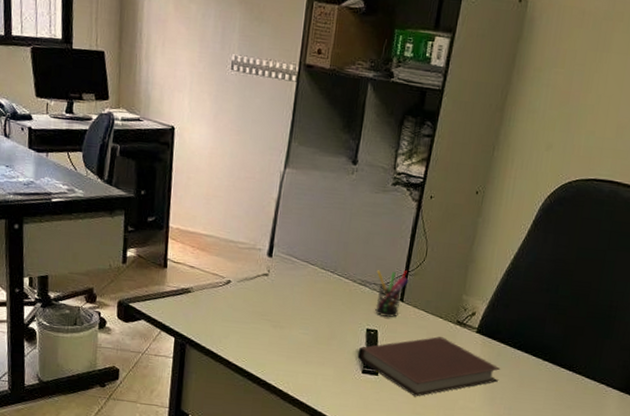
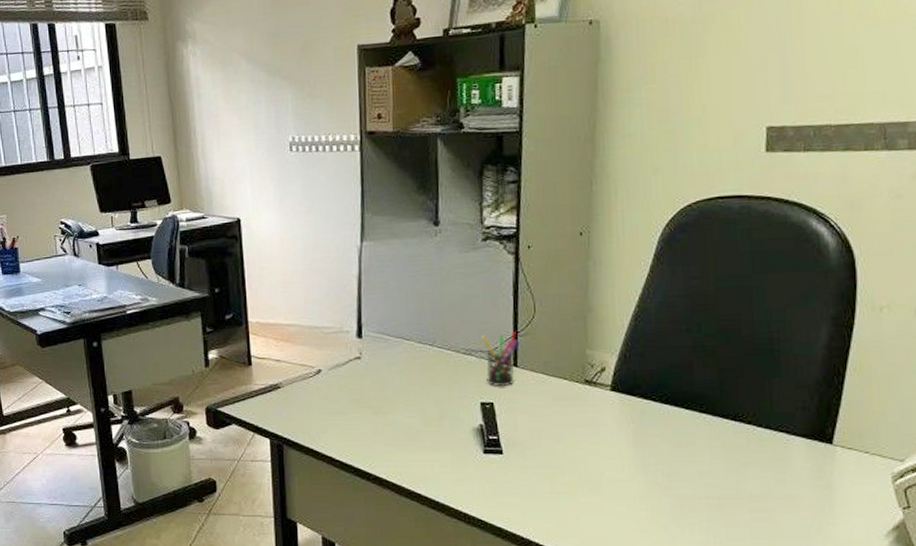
notebook: present [357,336,501,397] -> none [475,401,649,474]

